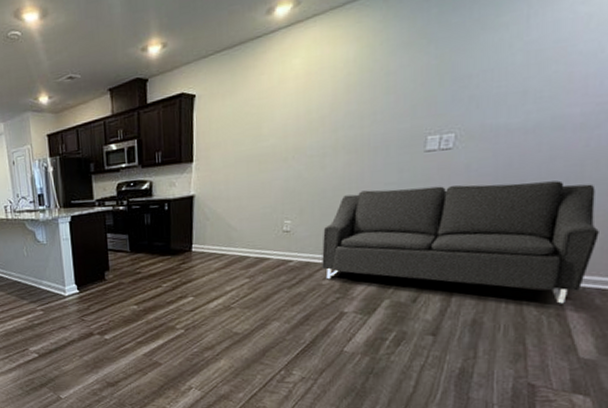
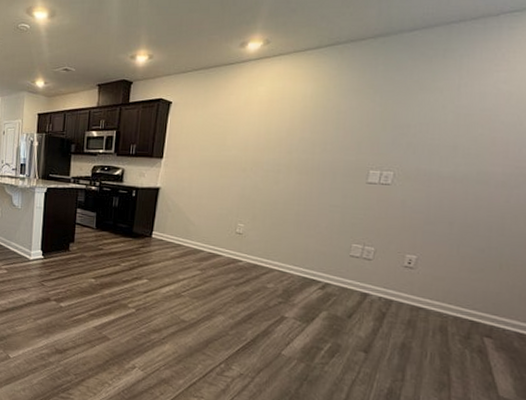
loveseat: present [322,180,599,304] -> none [268,208,518,341]

